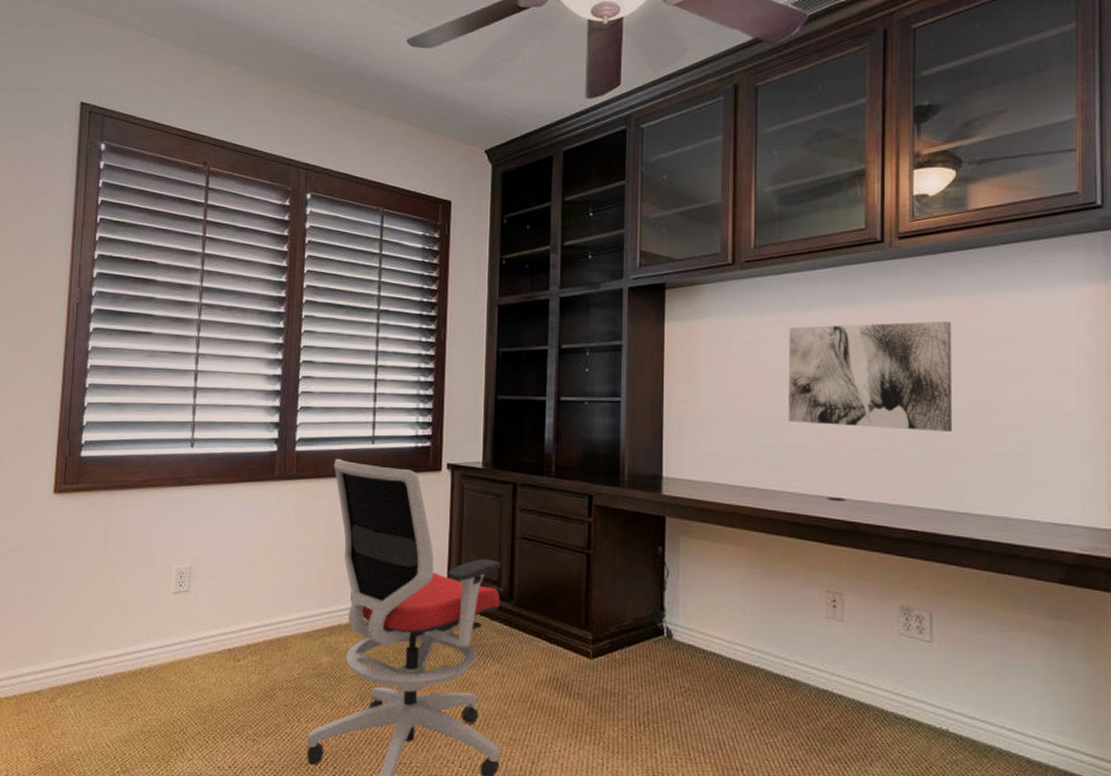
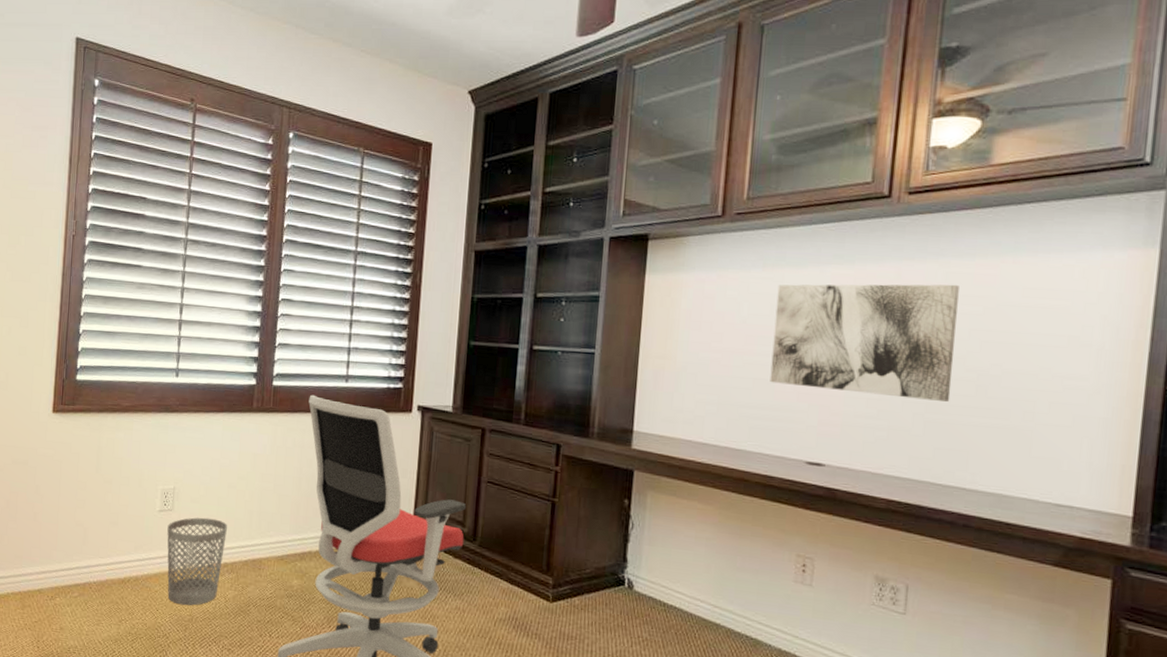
wastebasket: none [183,596,249,695] -> present [167,517,227,606]

